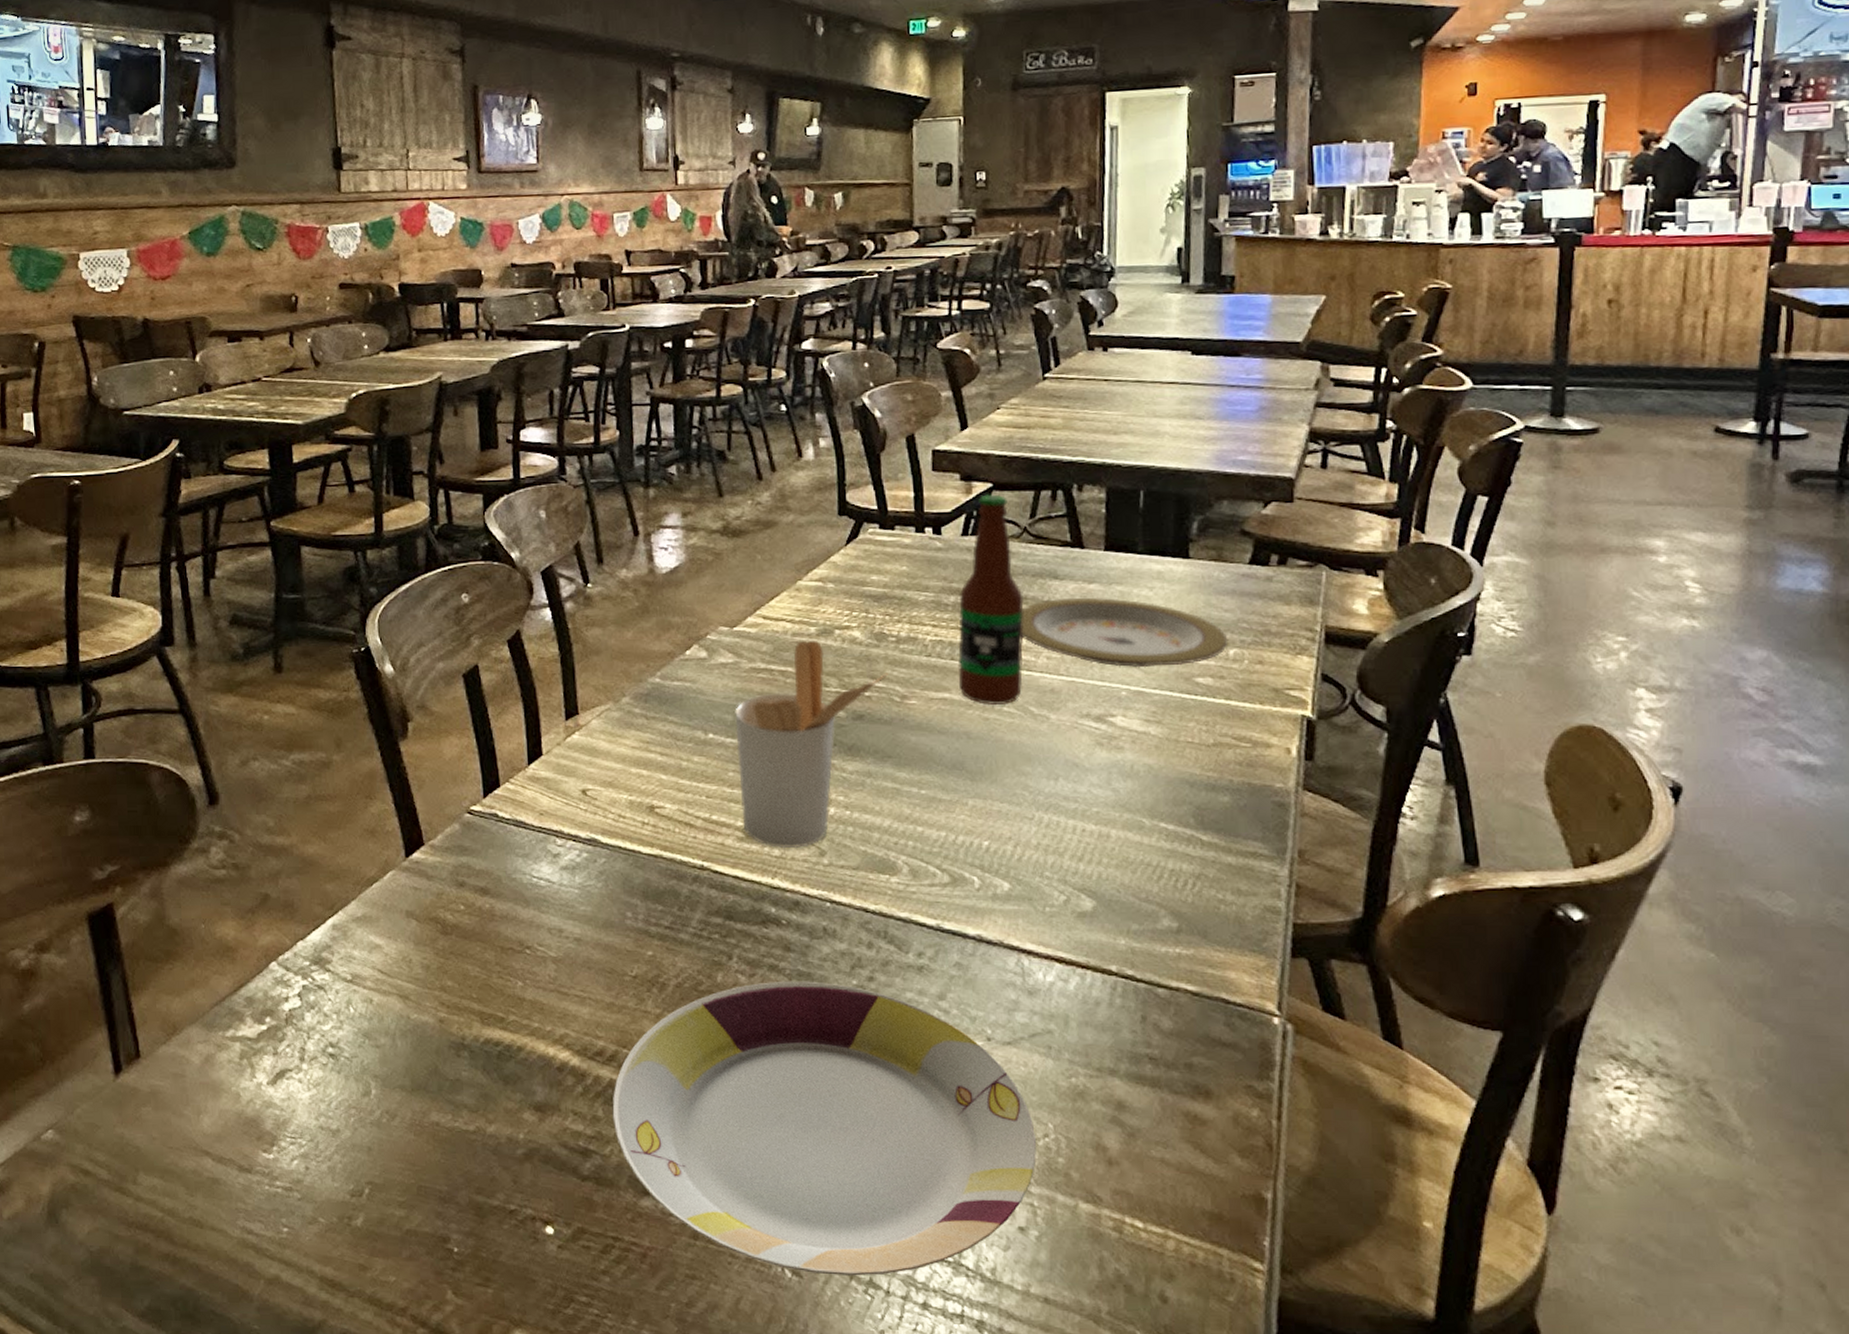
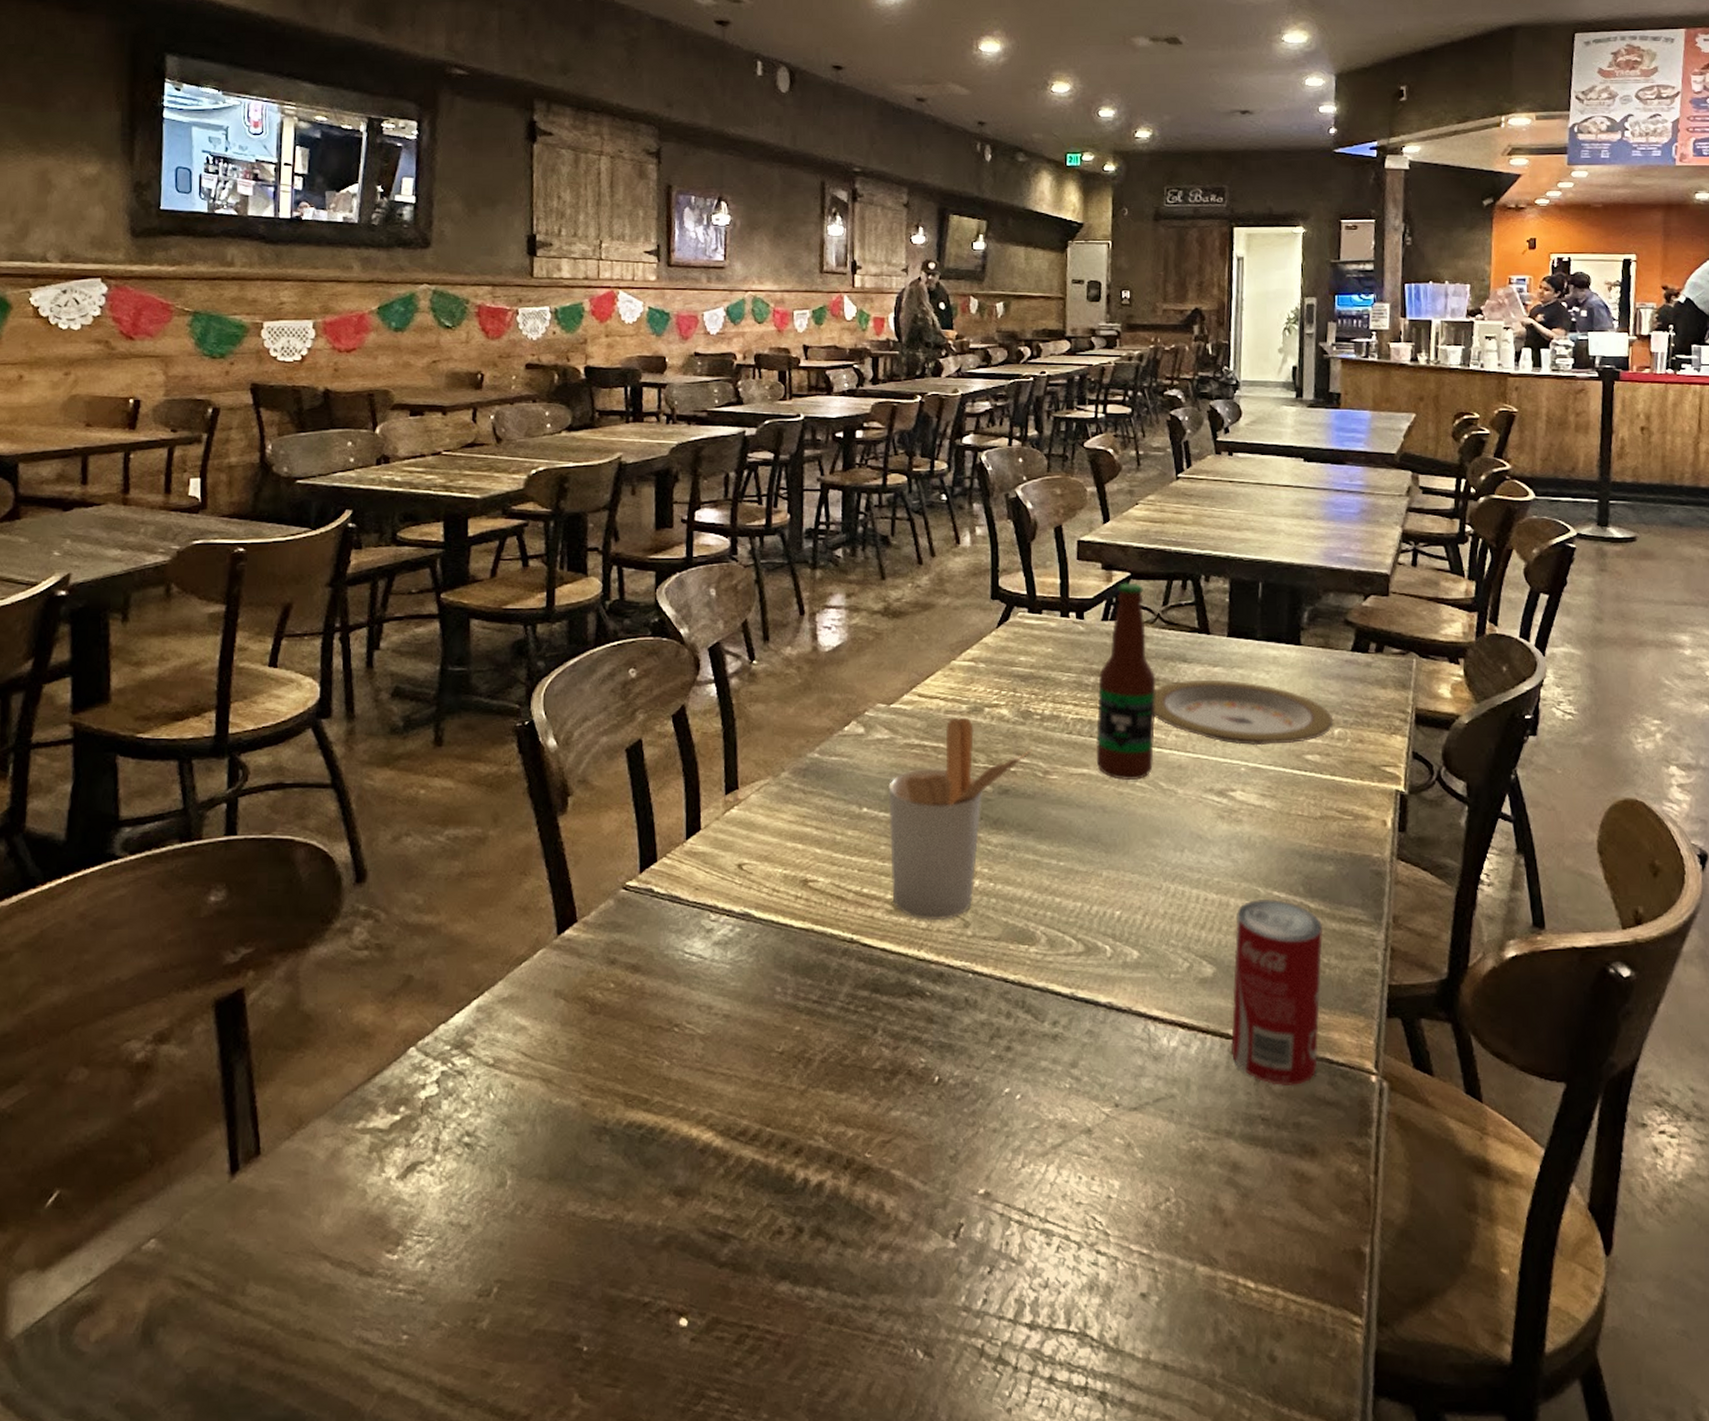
plate: present [612,981,1037,1276] -> none [753,1052,1158,1354]
beverage can: none [1113,830,1218,1025] -> present [1230,898,1324,1086]

